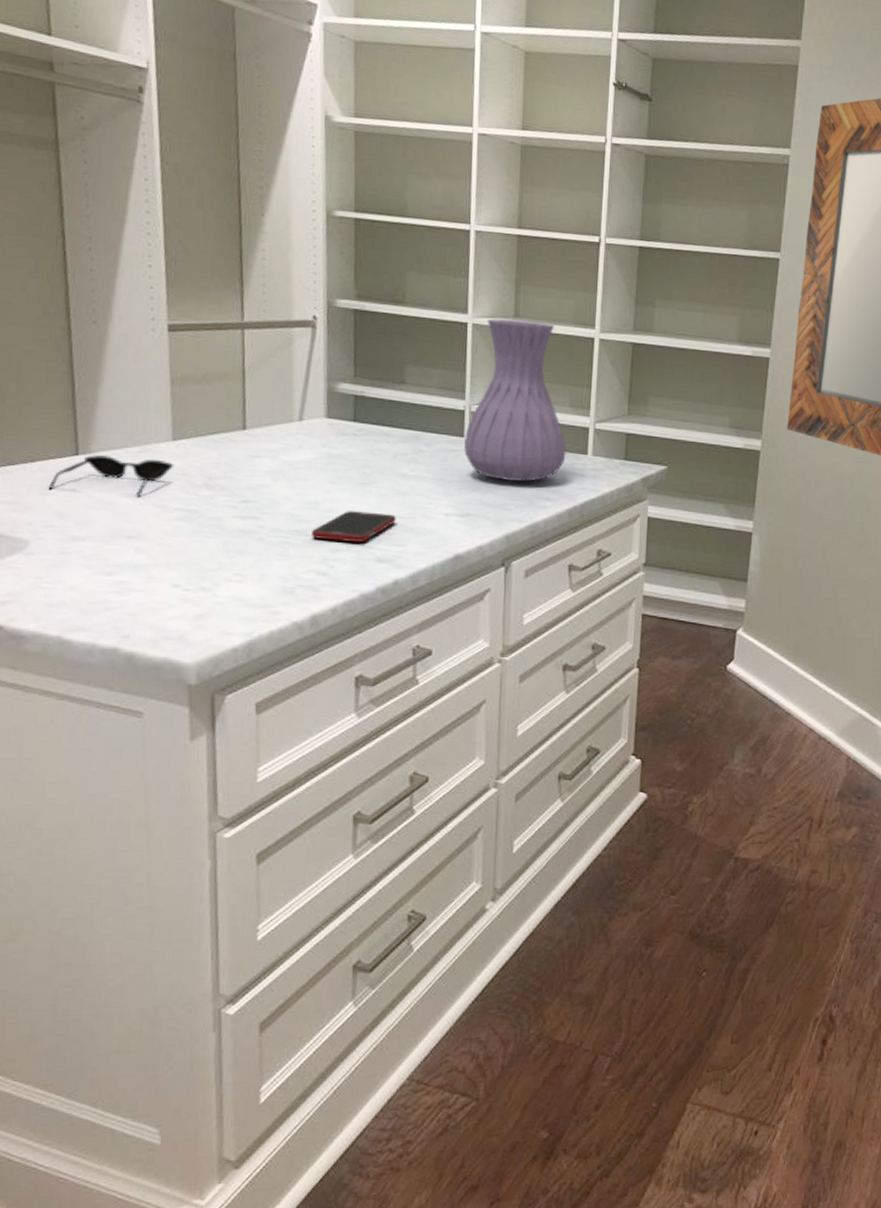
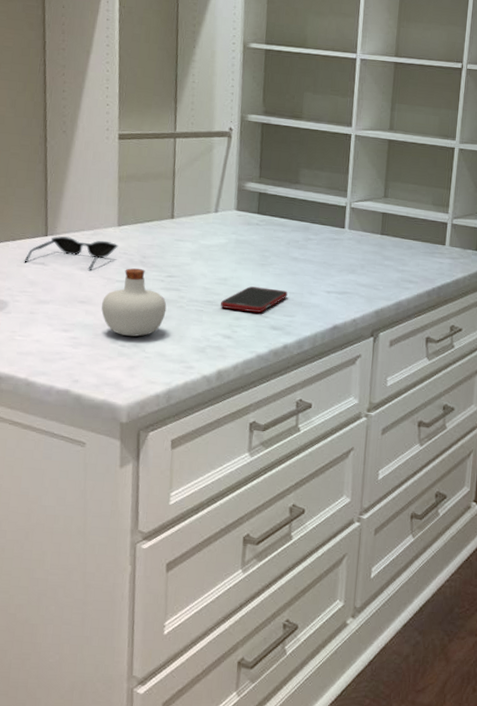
potion bottle: none [155,493,242,578] -> present [101,268,167,337]
vase: present [464,318,566,482] -> none [344,131,428,267]

